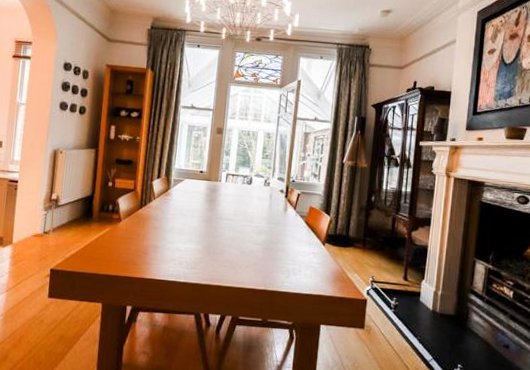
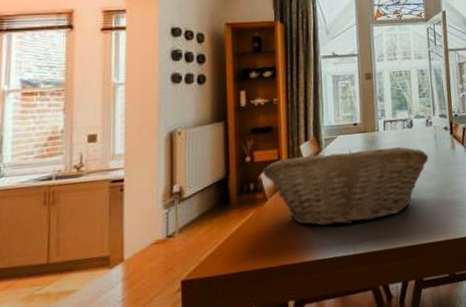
fruit basket: none [120,189,262,258] -> present [262,146,429,226]

